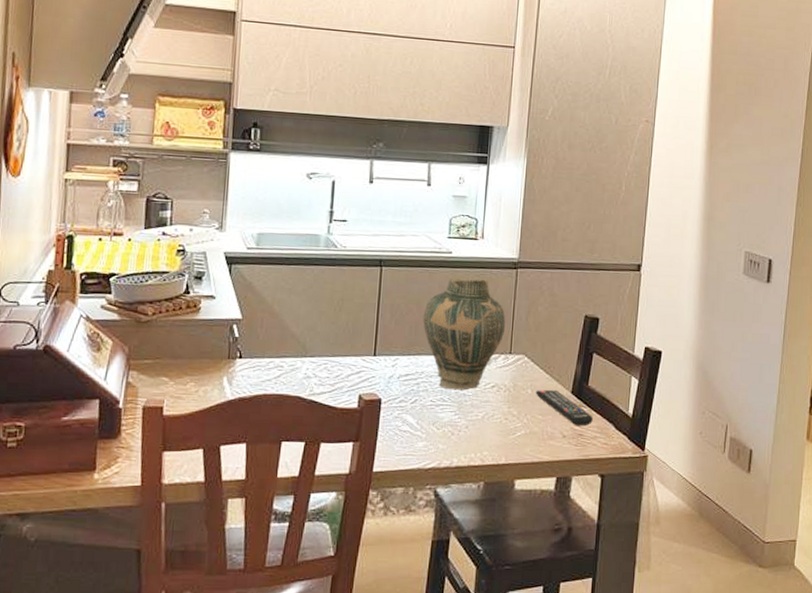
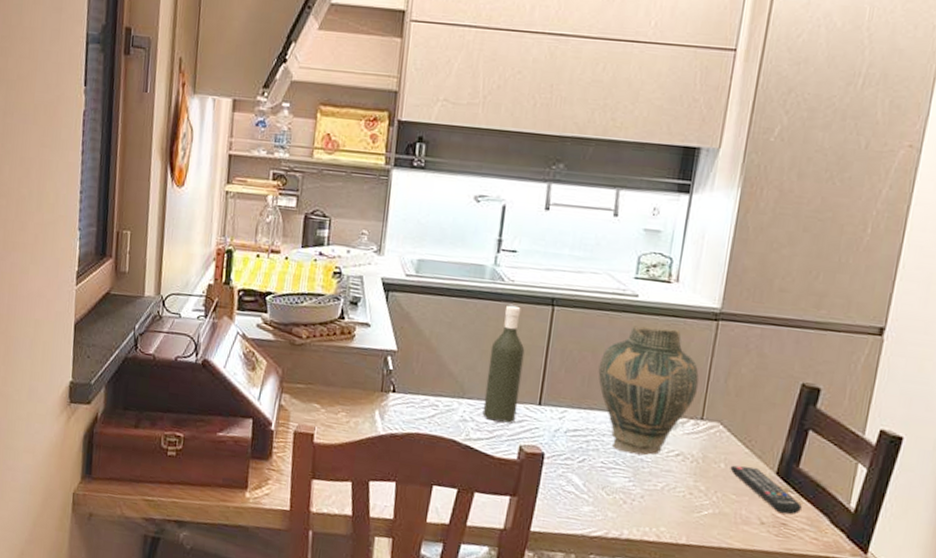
bottle: none [324,268,359,375] -> present [482,305,525,423]

